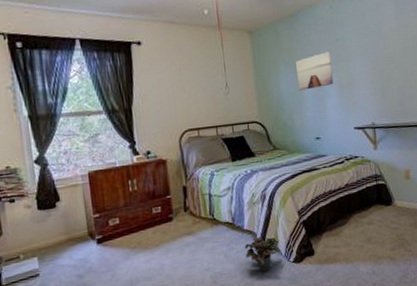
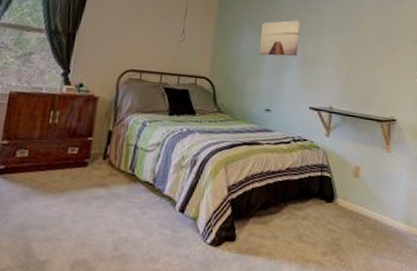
potted plant: present [245,236,282,273] -> none [158,206,200,250]

